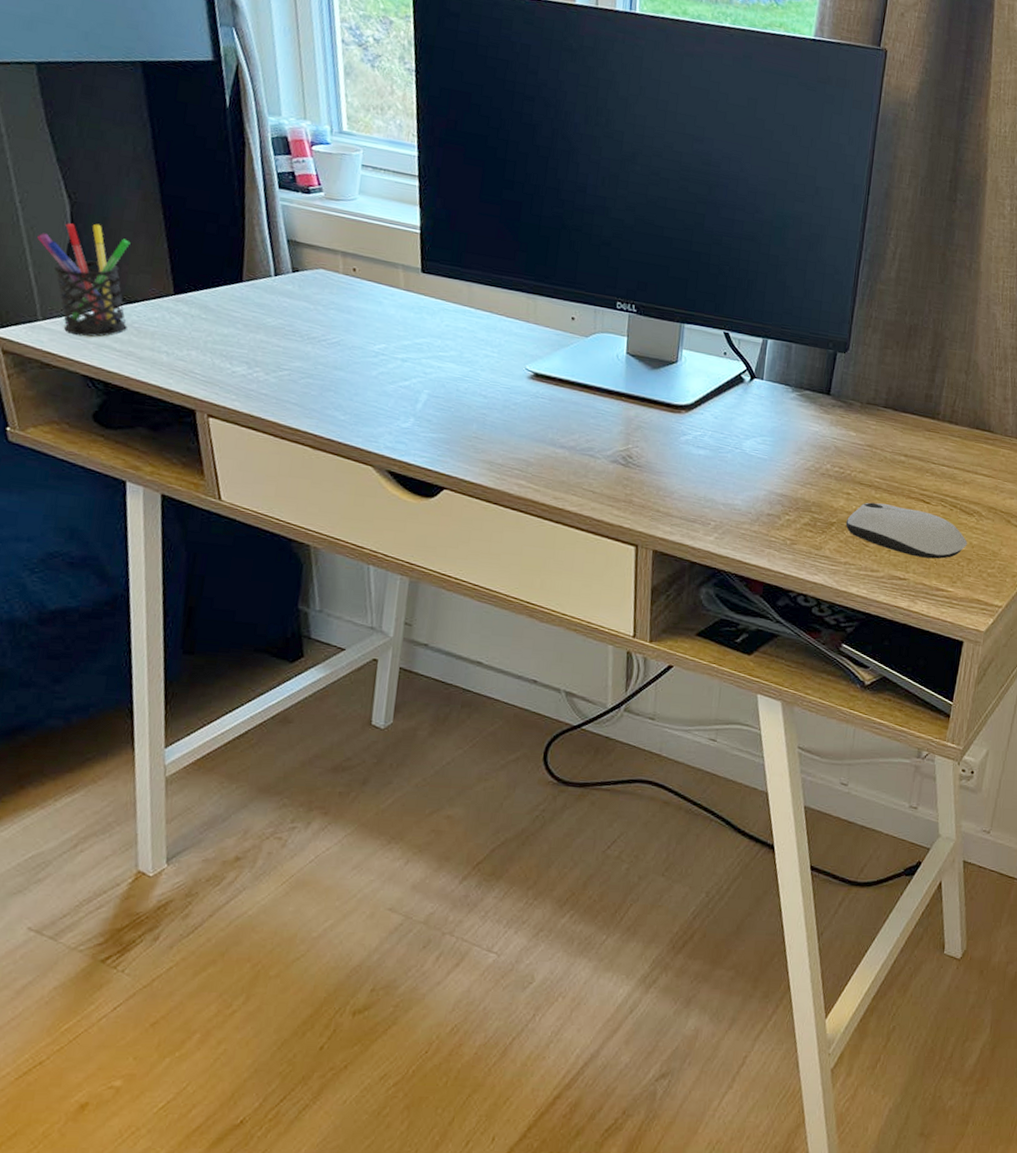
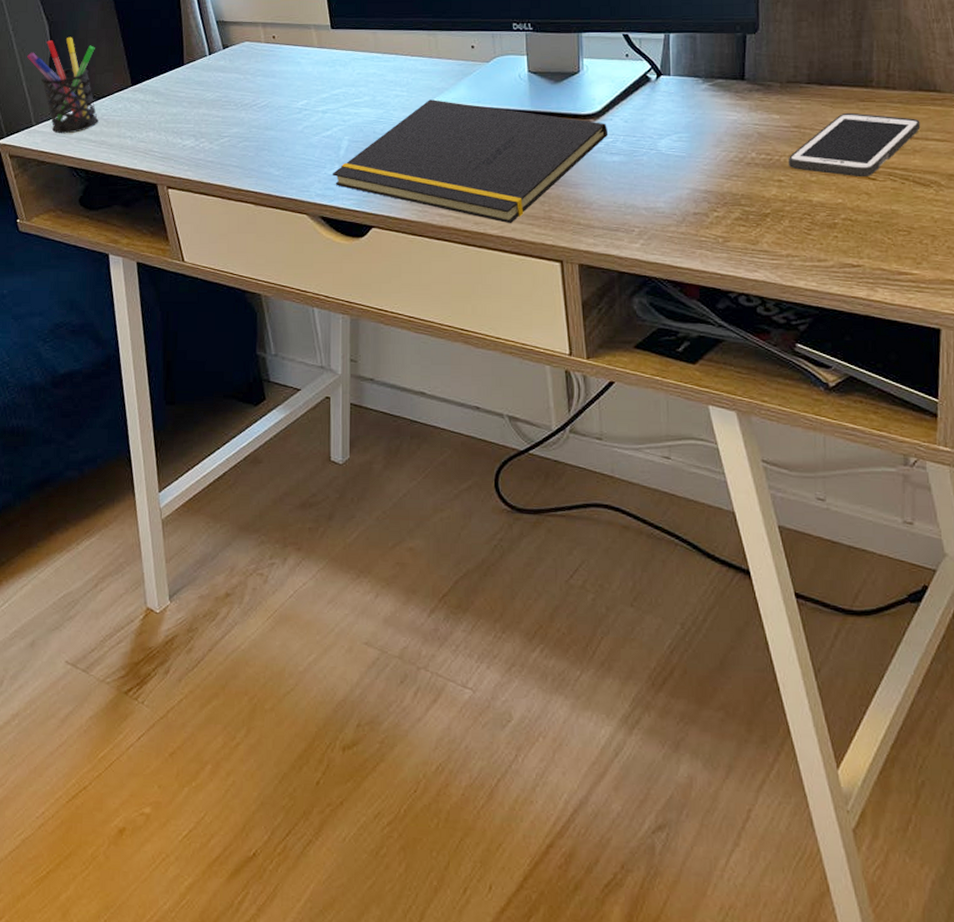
notepad: none [405,365,698,503] -> present [332,100,609,224]
computer mouse: present [845,502,967,559] -> none [781,187,928,240]
cell phone: none [857,439,973,501] -> present [788,112,921,178]

